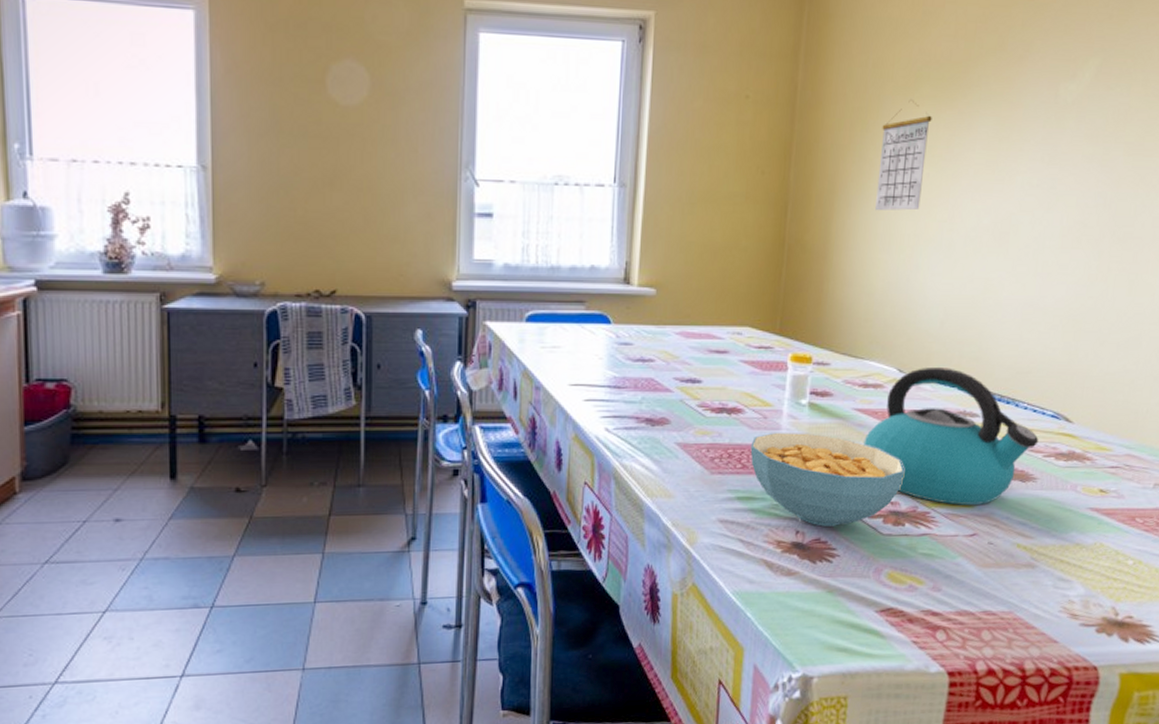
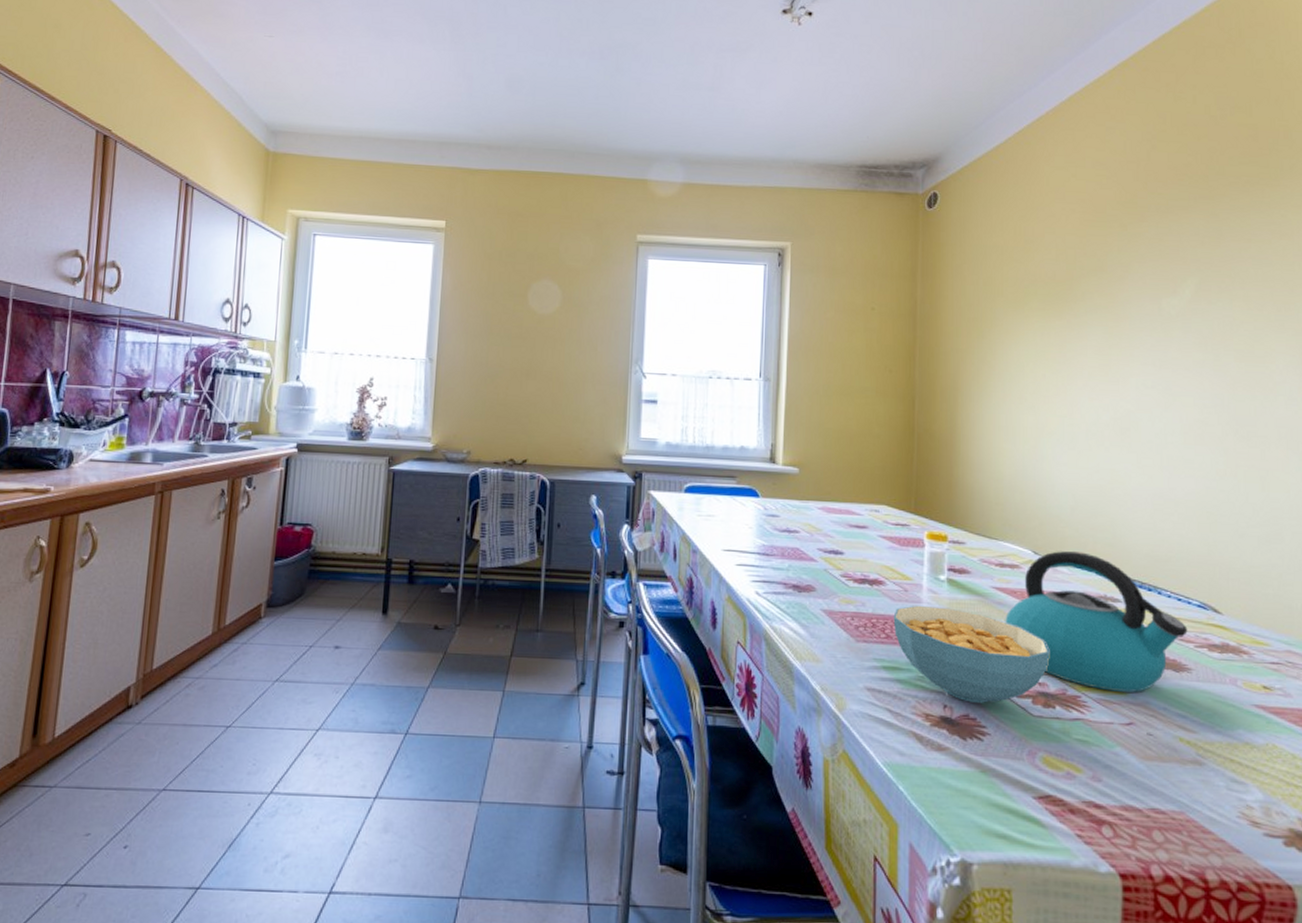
calendar: present [875,100,932,211] -> none [997,312,1043,406]

